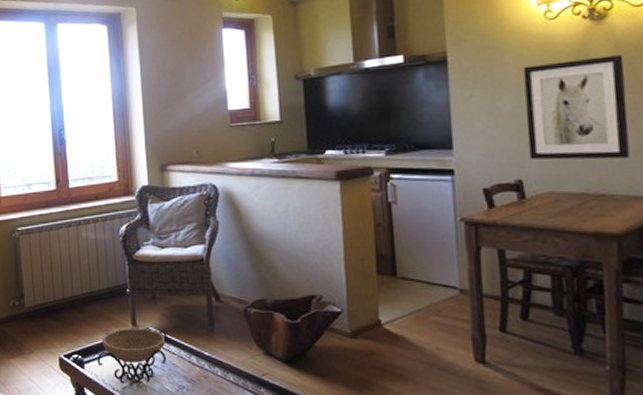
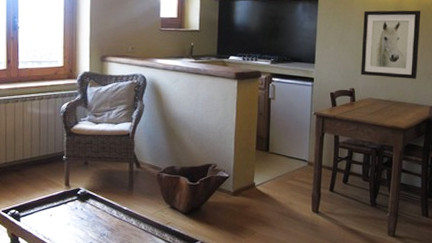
decorative bowl: present [97,327,168,383] -> none [32,188,95,233]

